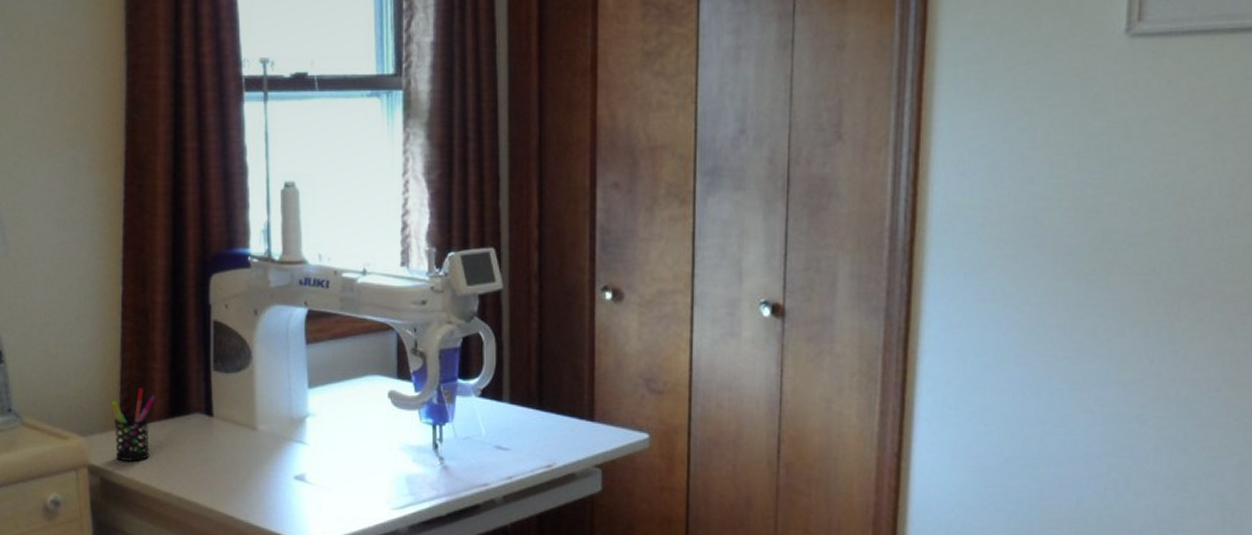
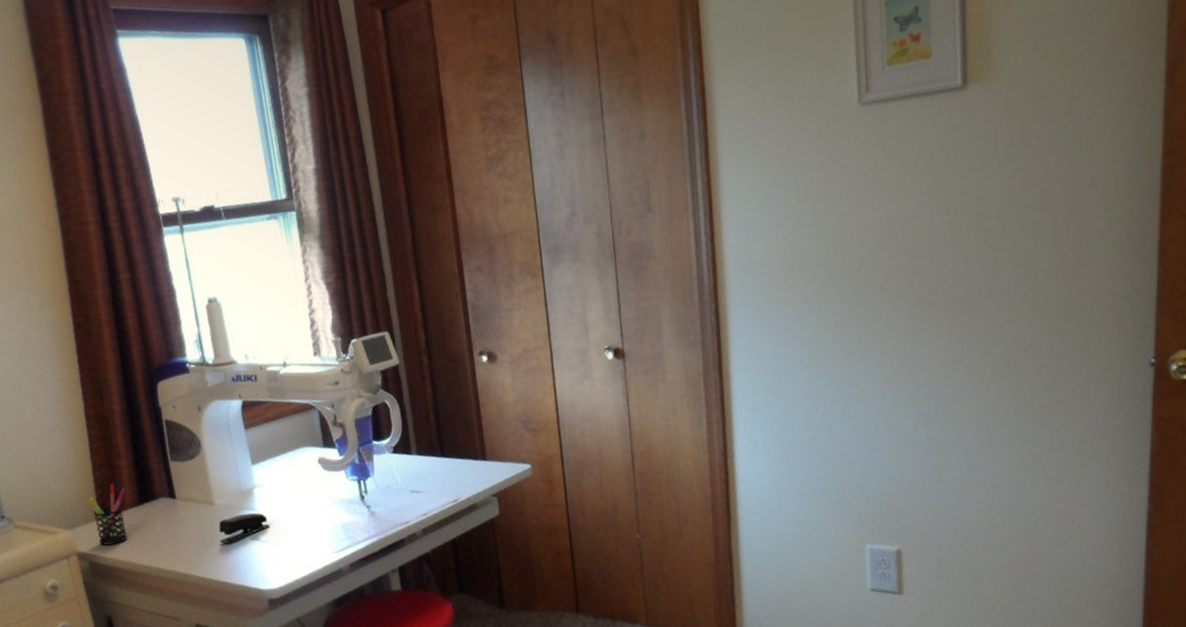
stapler: none [257,446,319,479] -> present [218,513,270,544]

